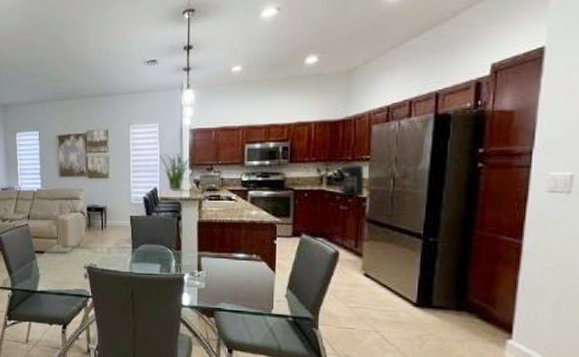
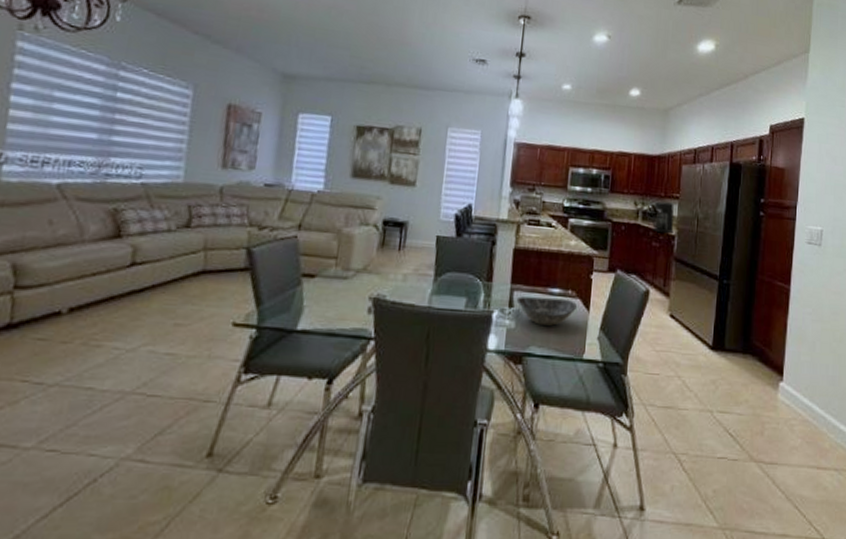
decorative plant: present [159,153,199,191] -> none [478,166,522,211]
bowl: none [204,261,263,286] -> present [516,296,578,326]

